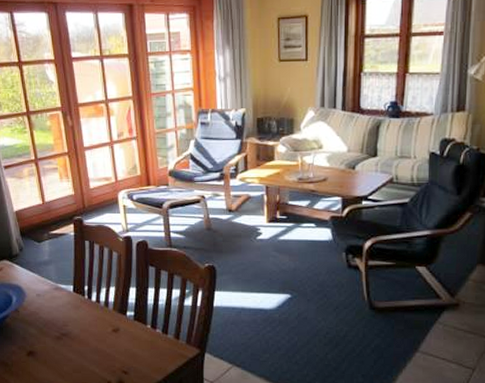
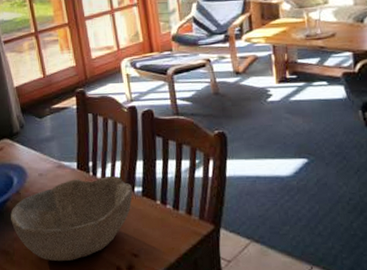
bowl: none [9,300,125,375] -> present [11,176,133,262]

